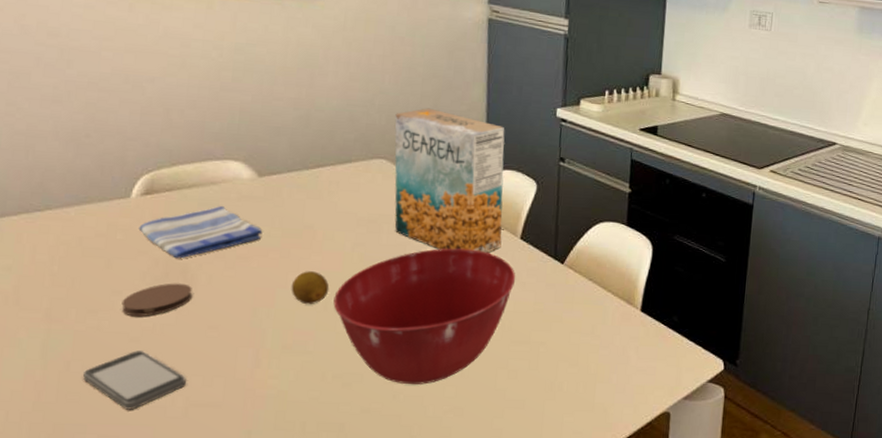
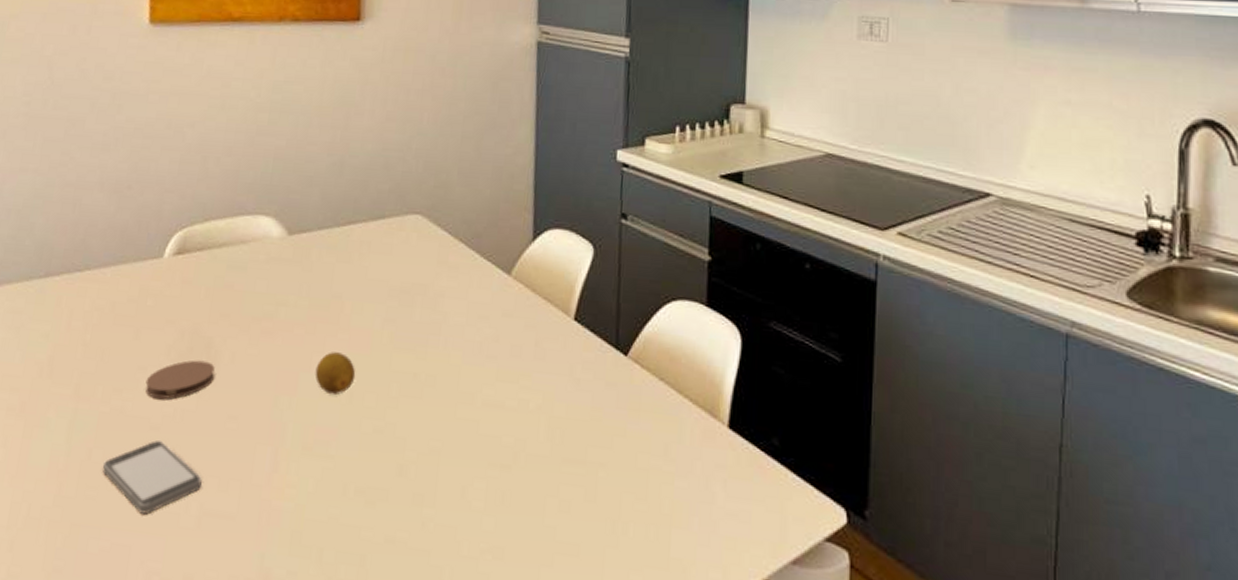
dish towel: present [138,206,263,259] -> none [168,269,289,331]
mixing bowl: present [333,248,516,385] -> none [359,329,569,511]
cereal box: present [394,108,505,254] -> none [429,151,556,338]

